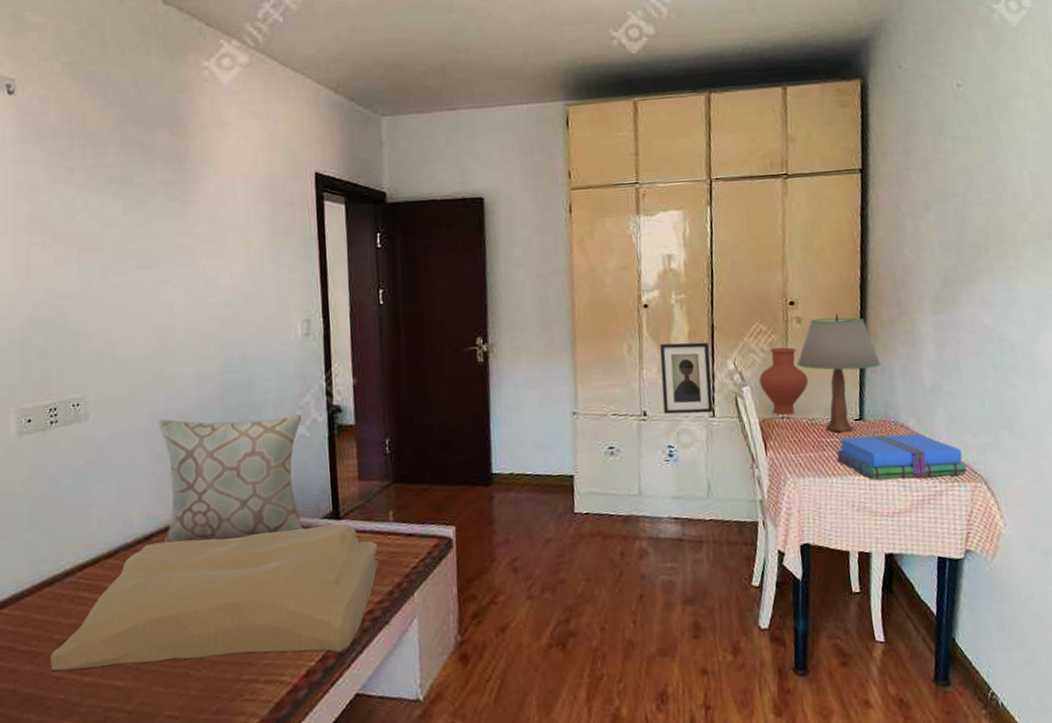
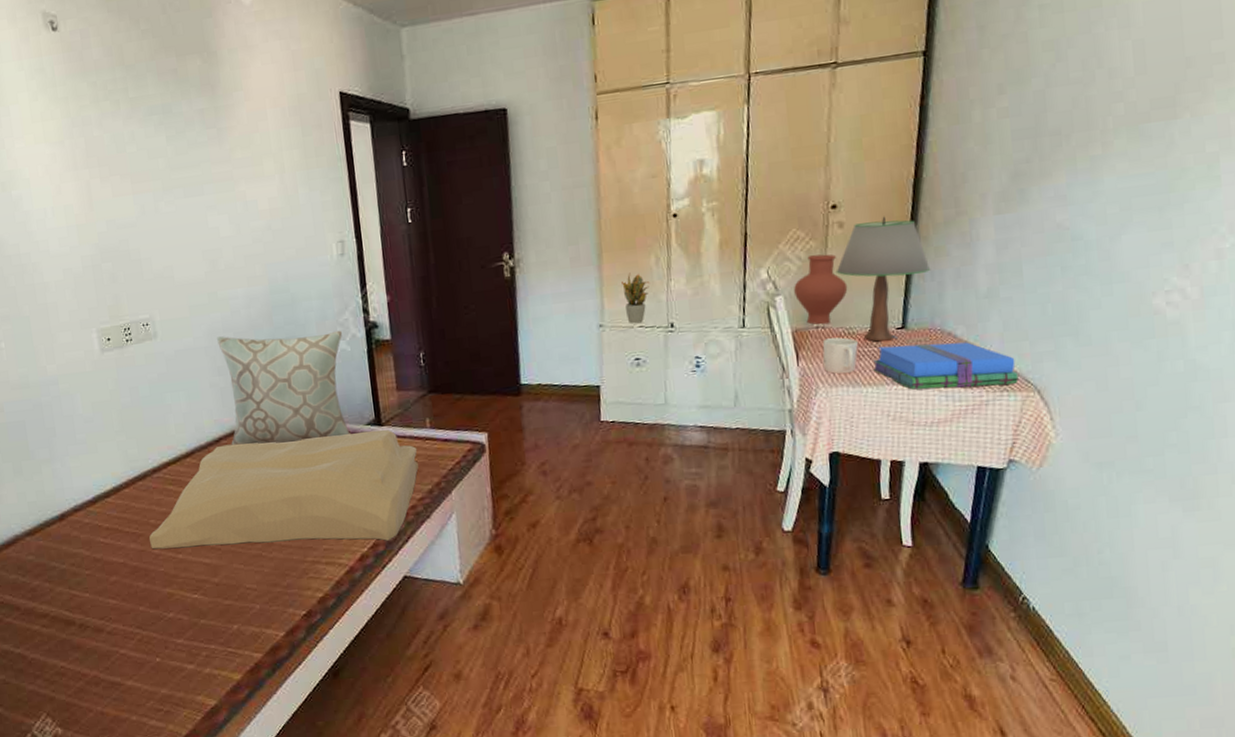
potted plant: none [595,360,623,412] -> present [622,272,650,324]
picture frame: present [659,342,714,414] -> none [688,251,744,326]
mug: none [788,428,822,465] -> present [822,337,858,375]

